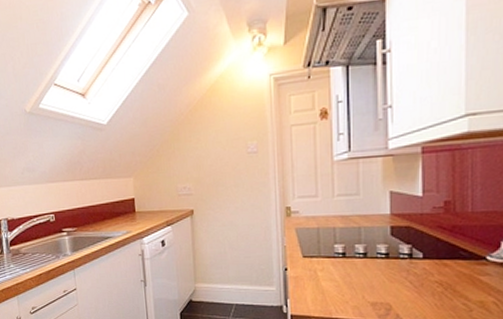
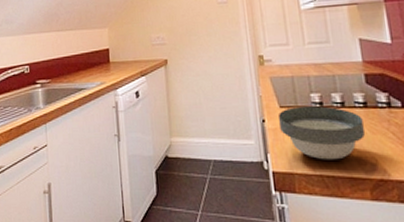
bowl: none [300,256,383,305] -> present [277,106,365,160]

